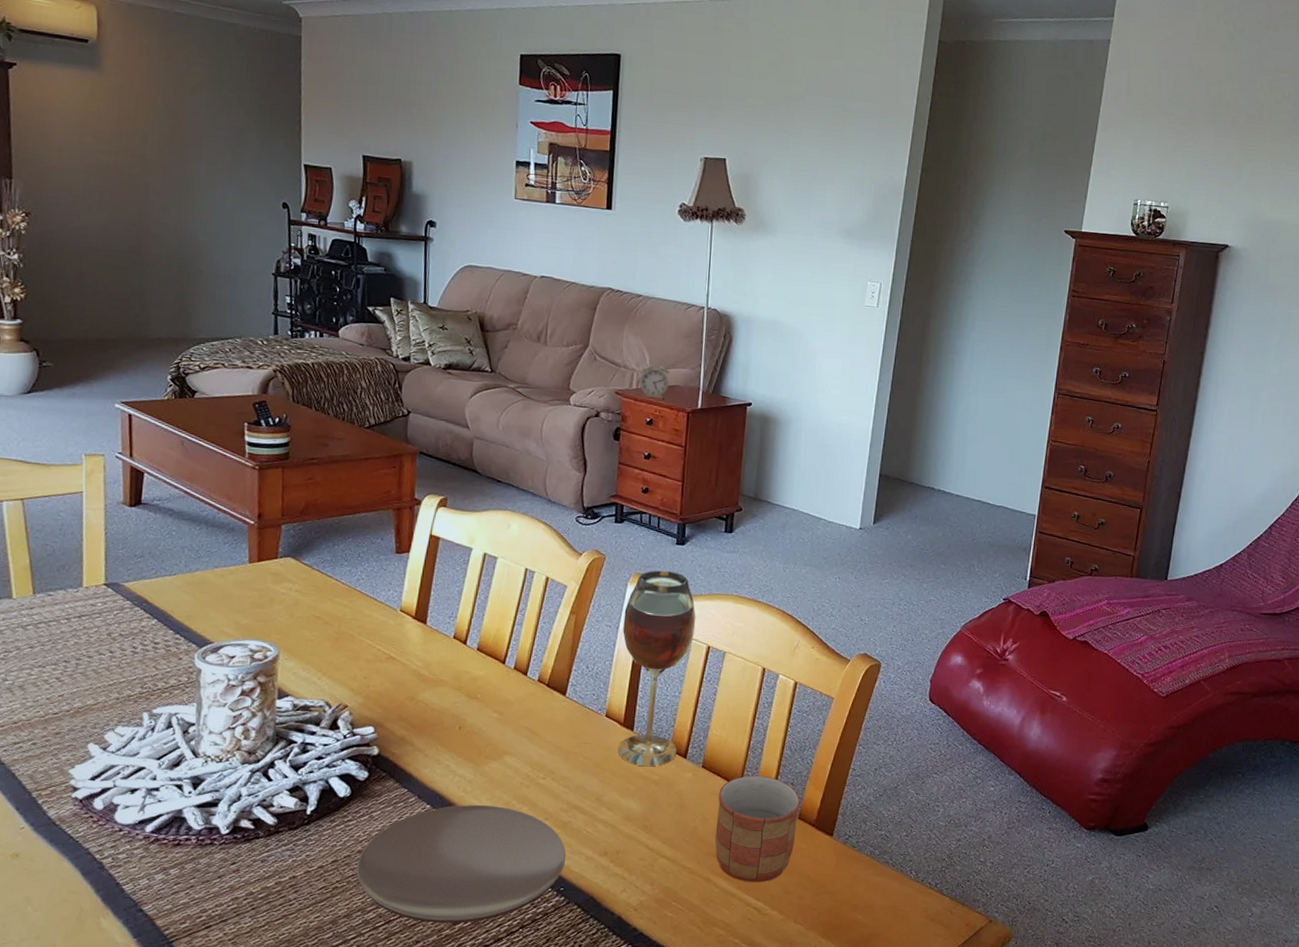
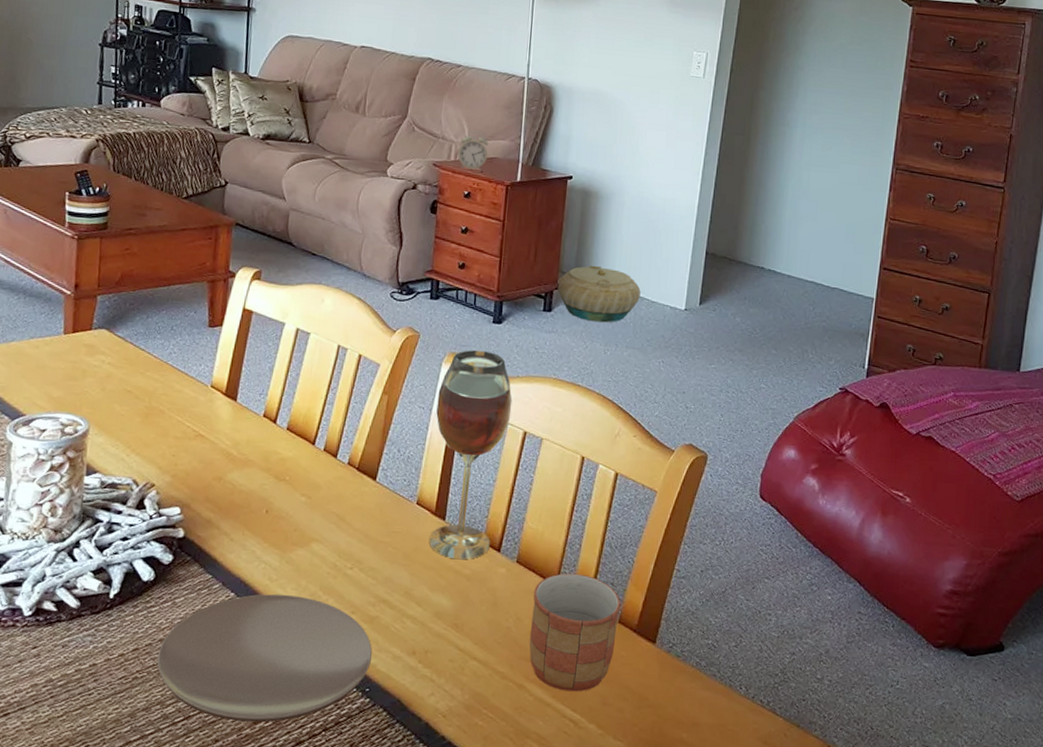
basket: none [738,488,818,542] -> present [557,265,641,323]

